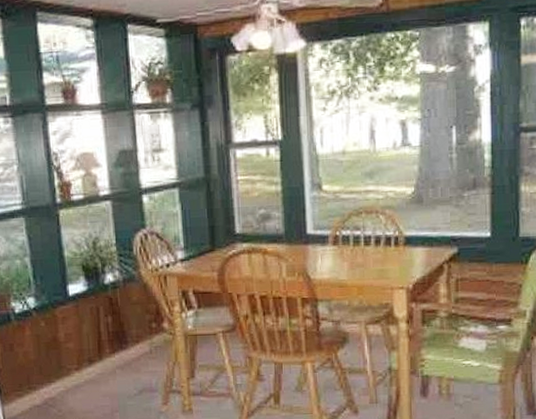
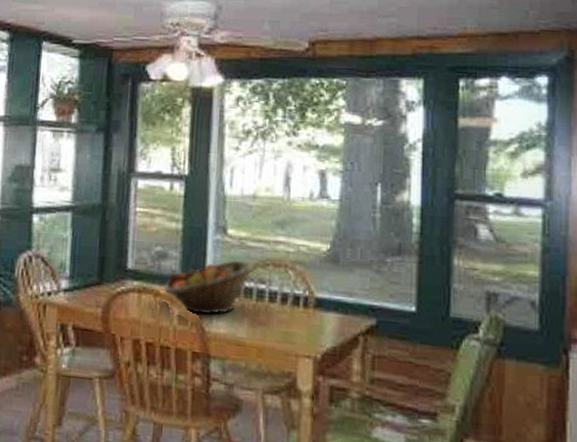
fruit basket: none [270,212,349,265] -> present [163,259,254,314]

